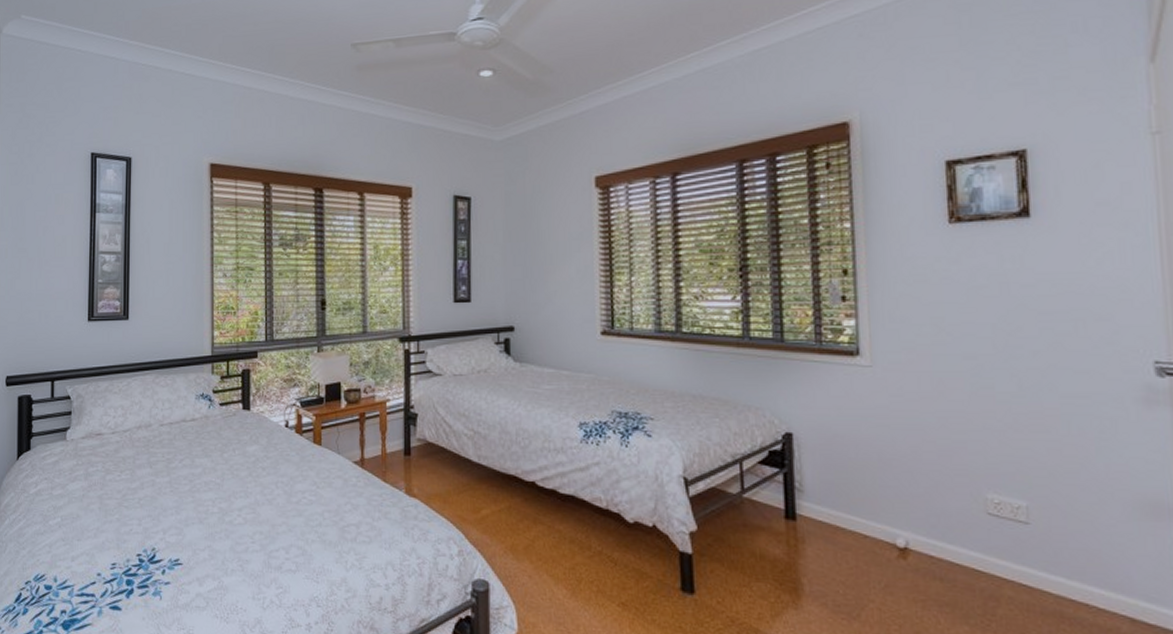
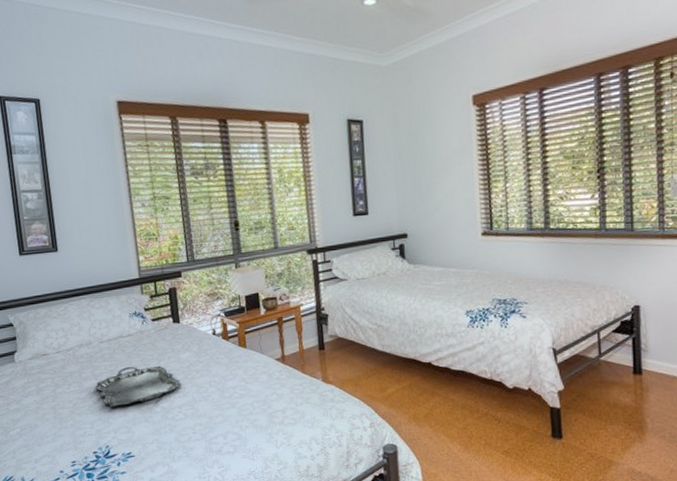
serving tray: none [149,457,244,503] -> present [95,365,181,408]

